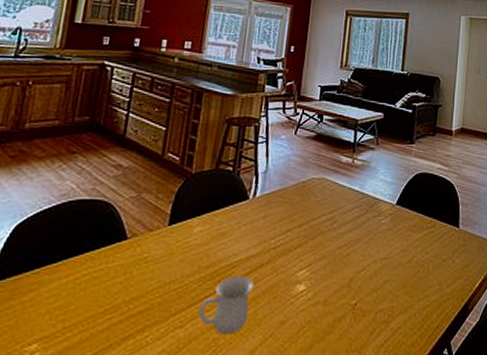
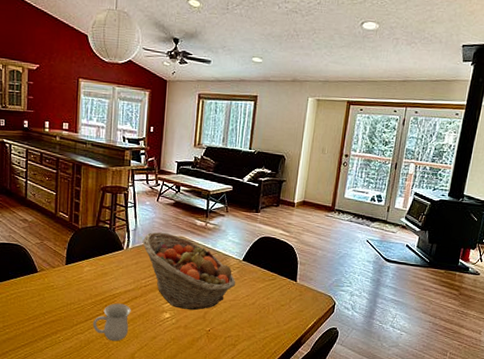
fruit basket: none [274,173,389,278] -> present [142,232,236,311]

